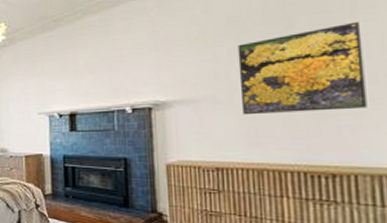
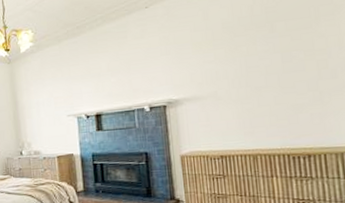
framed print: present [237,21,367,115] -> none [232,26,330,109]

